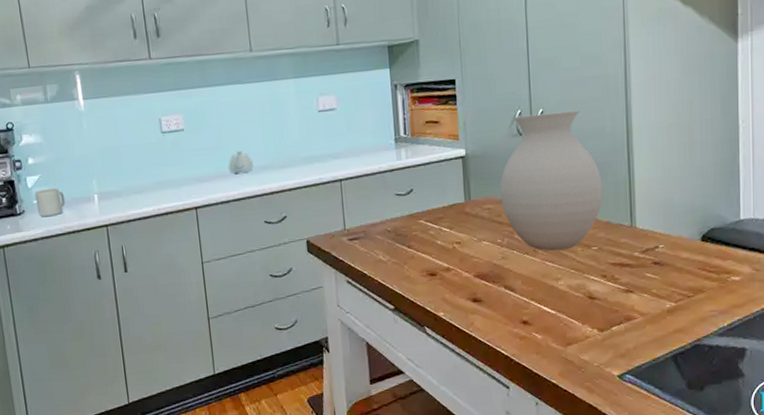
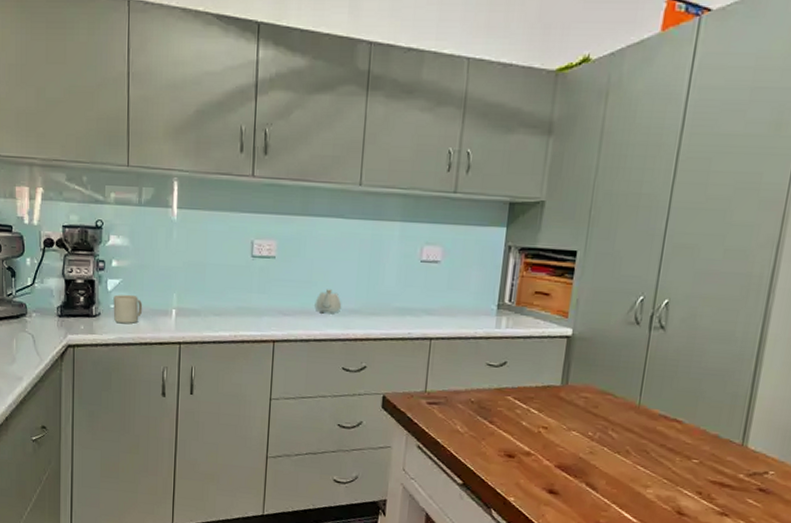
vase: present [500,110,603,251] -> none [601,302,720,457]

